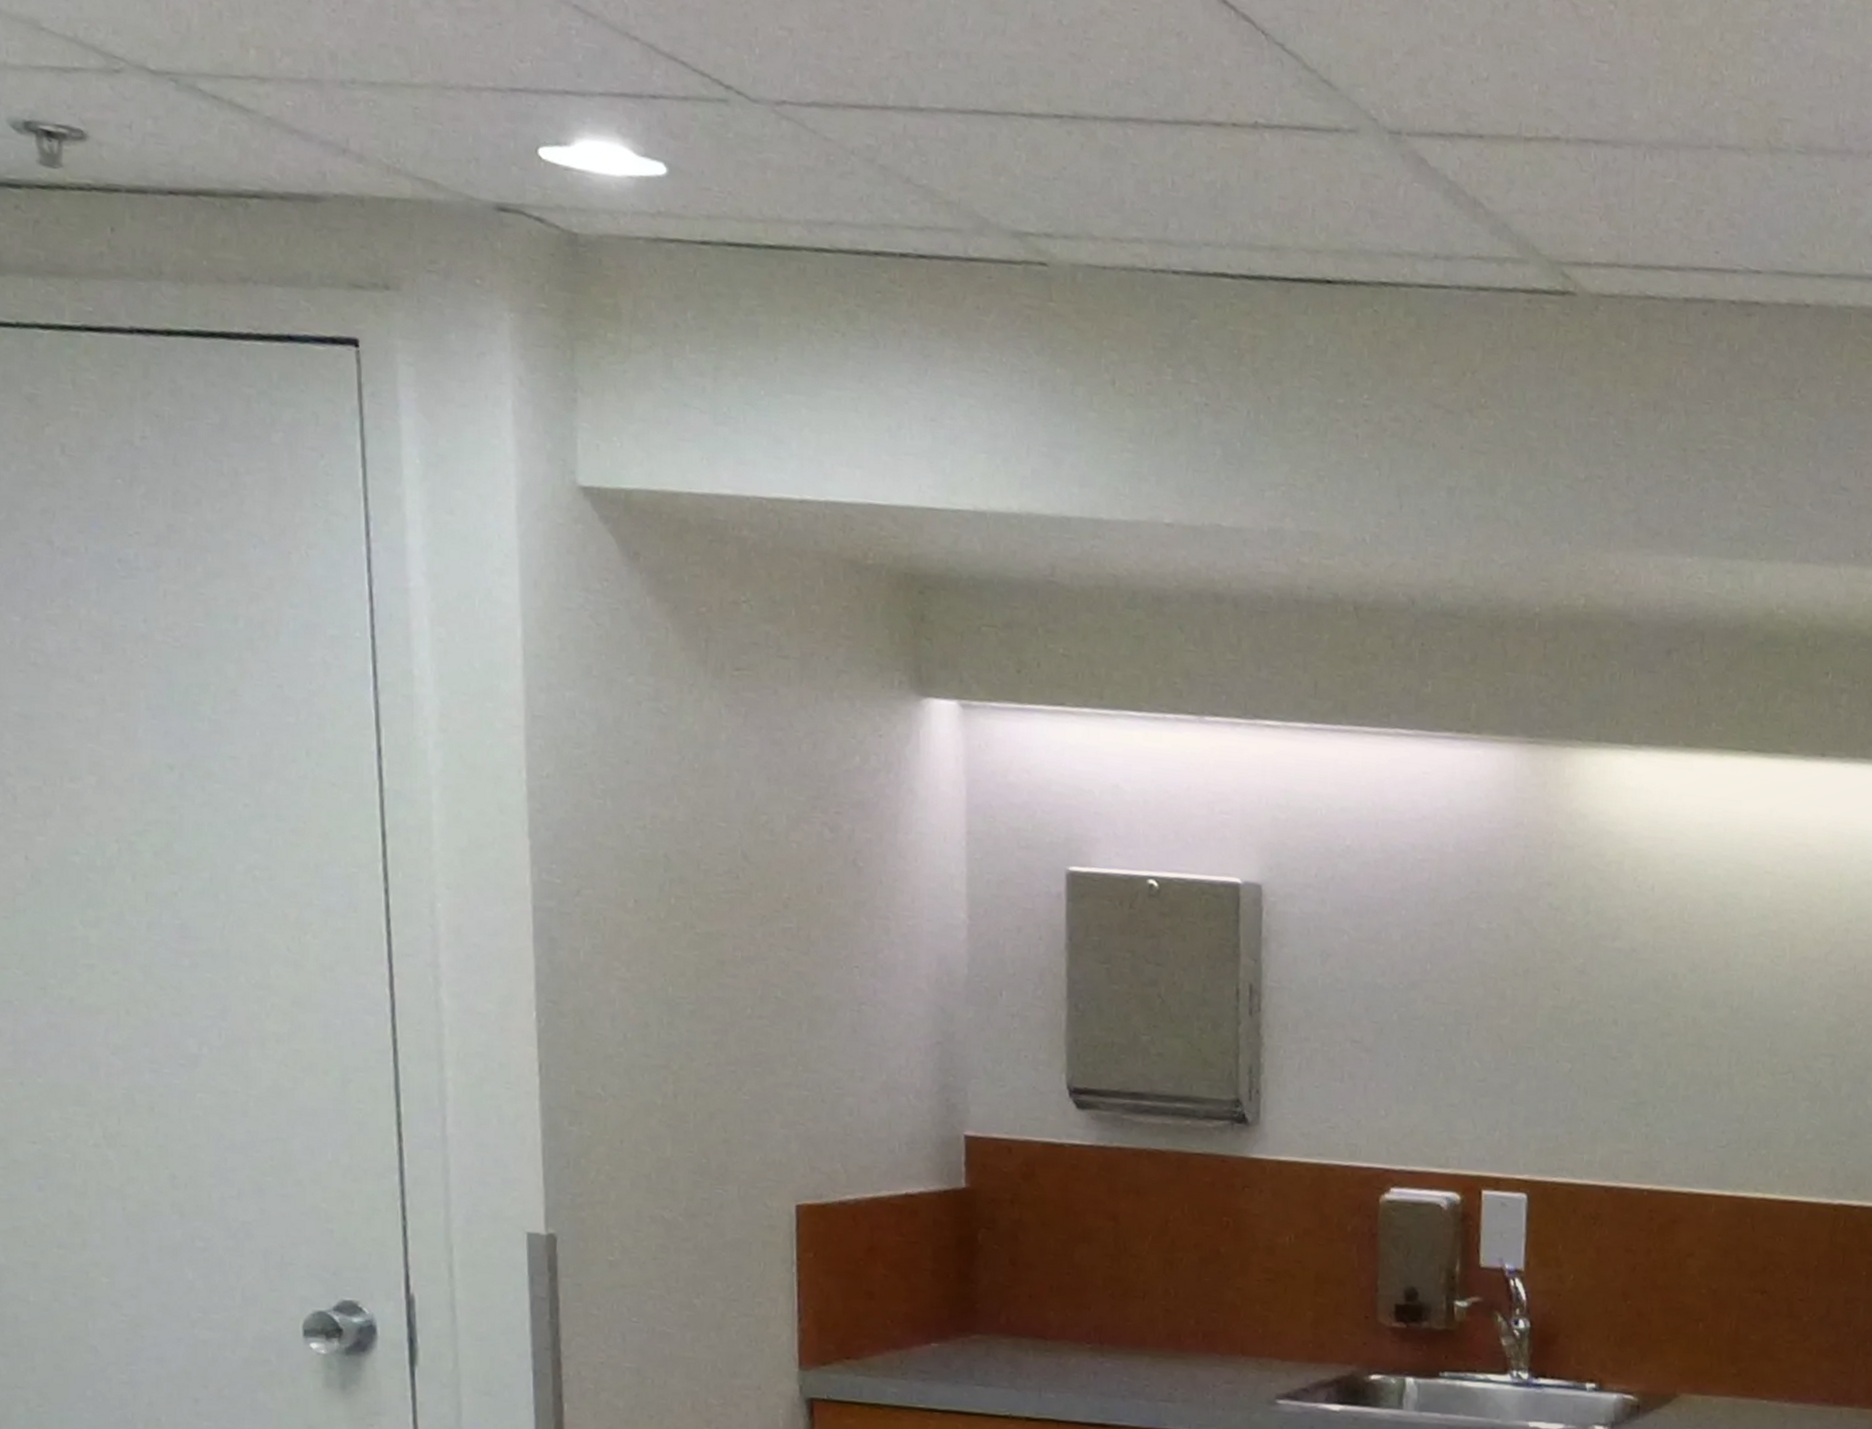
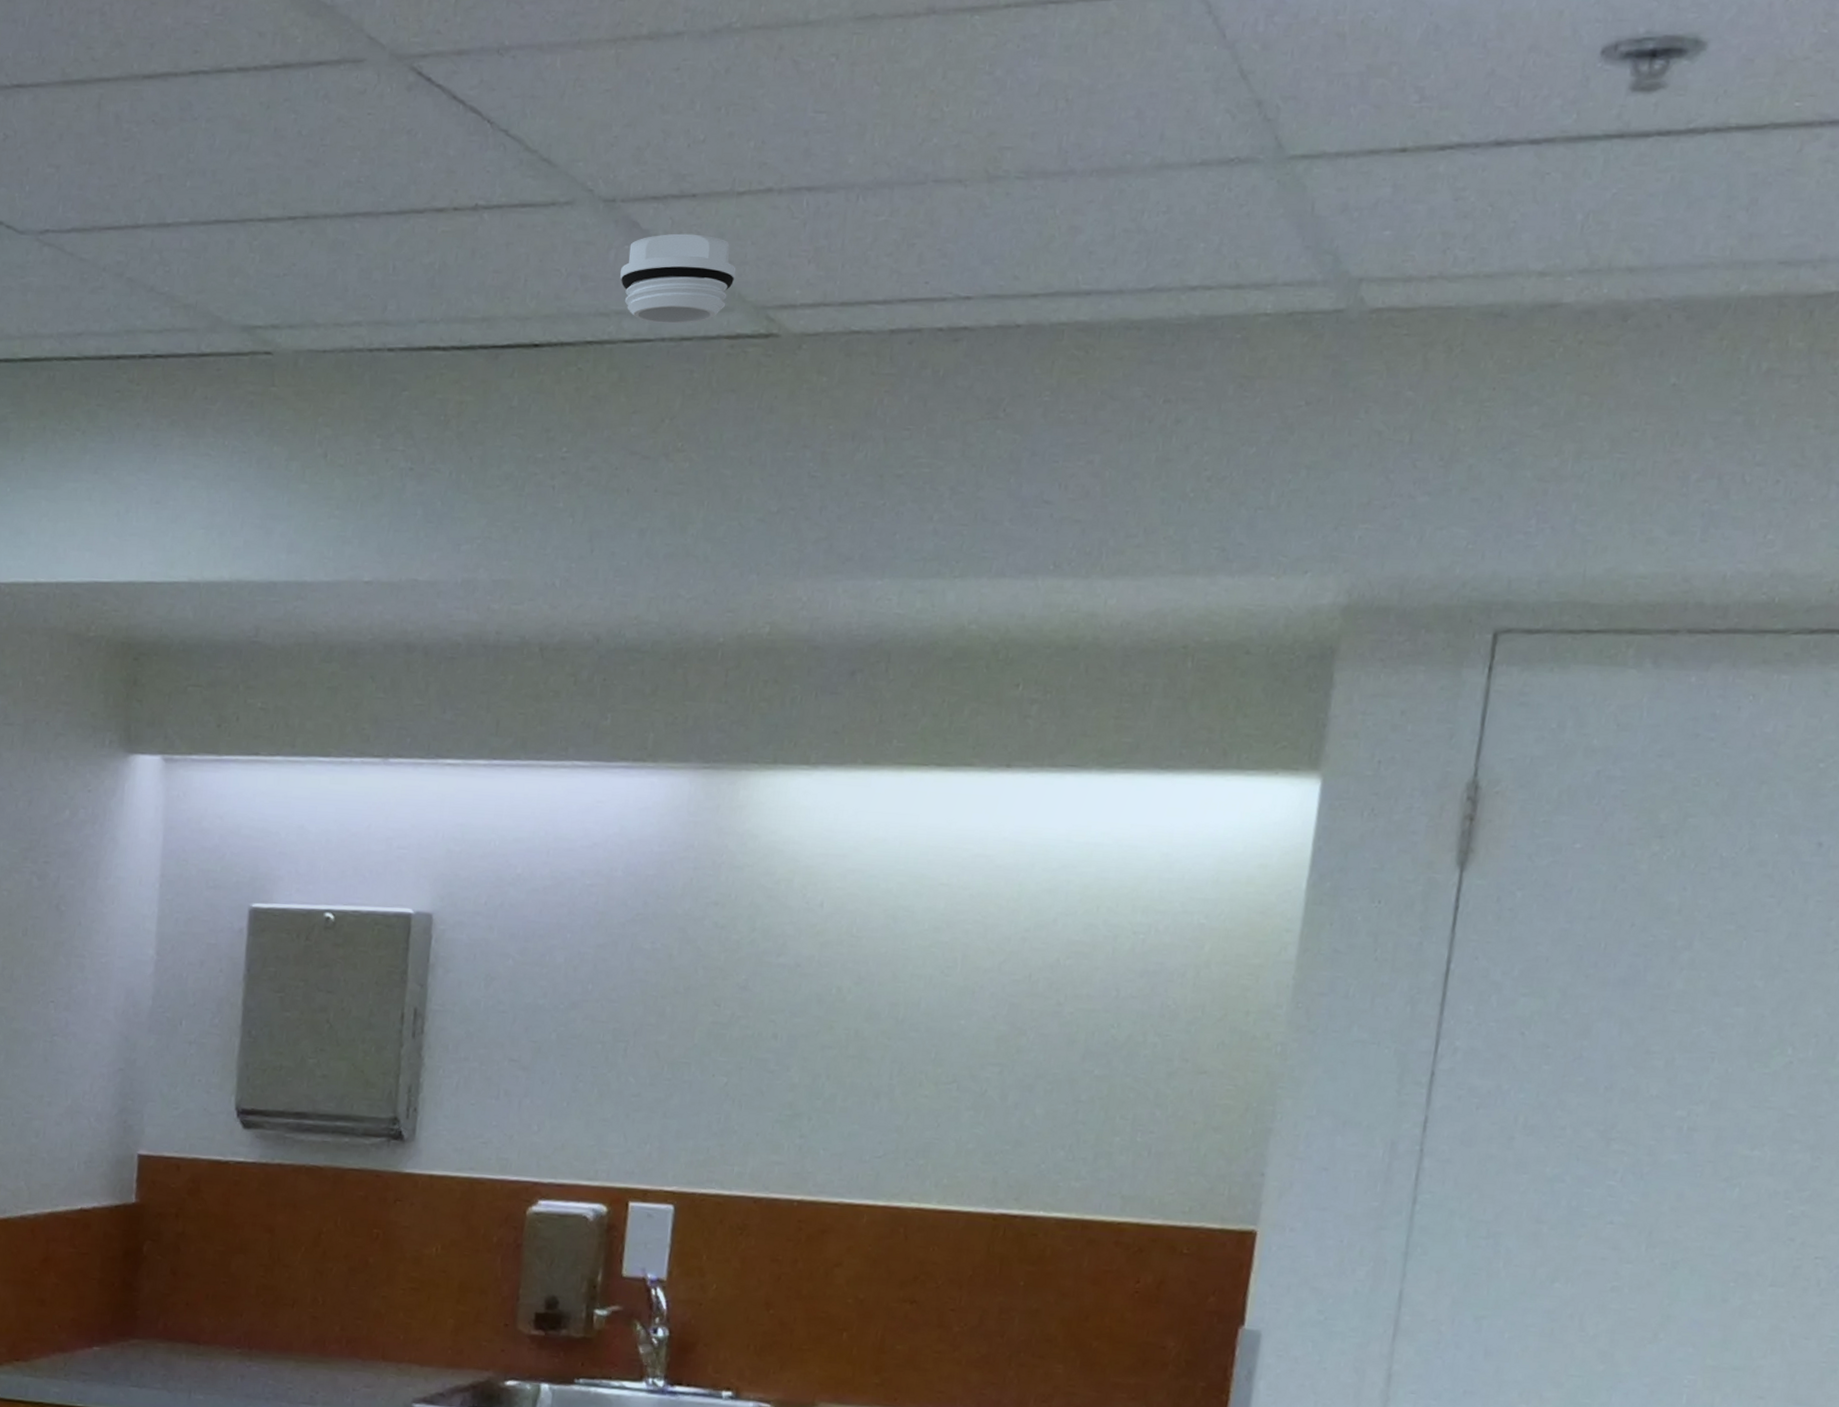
smoke detector: none [1411,174,1529,273] -> present [620,233,736,324]

